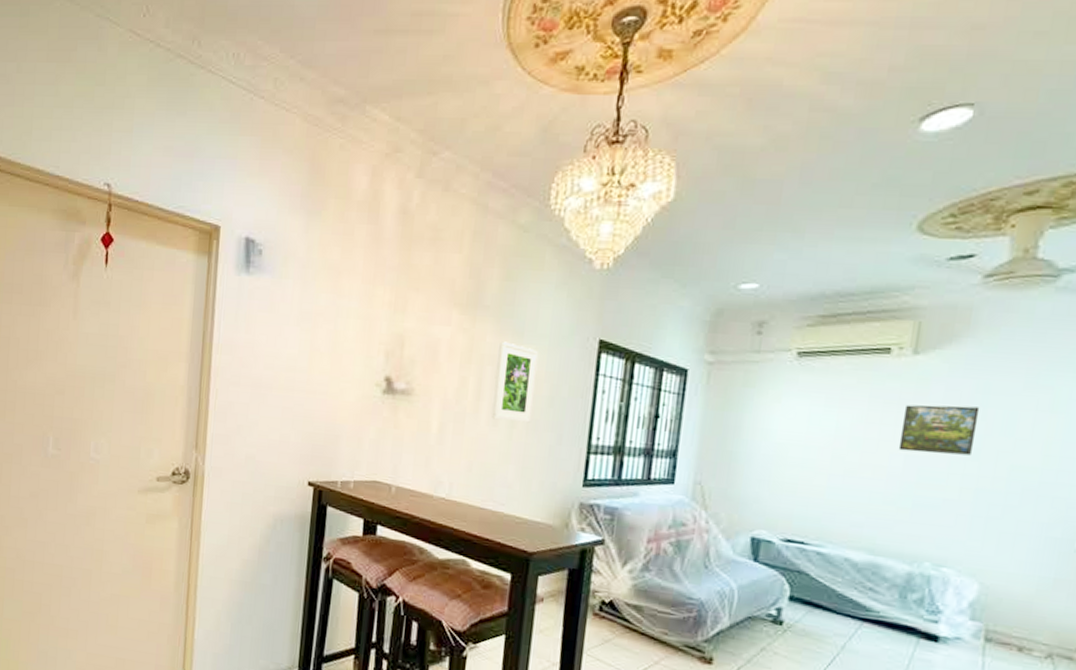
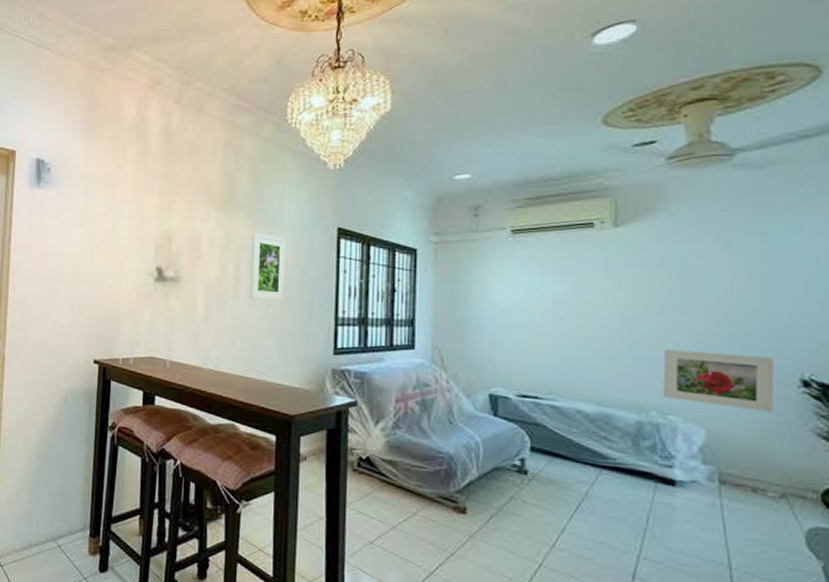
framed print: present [898,404,980,456] -> none [612,269,681,313]
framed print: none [939,495,1065,569] -> present [662,349,775,413]

